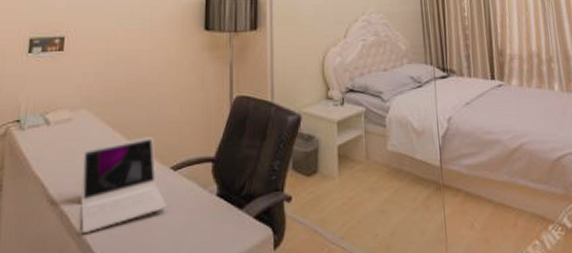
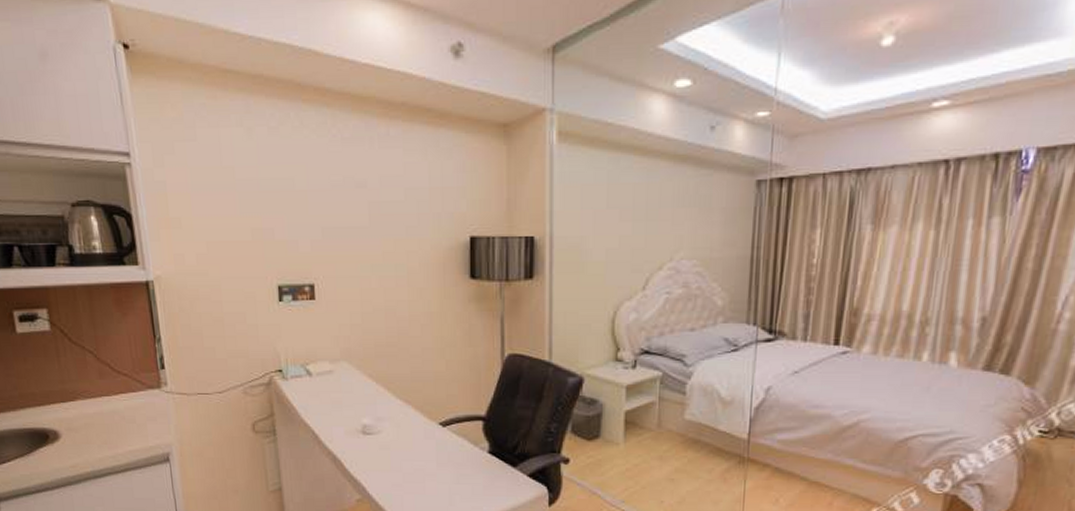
laptop: present [80,136,167,233] -> none [348,391,438,477]

